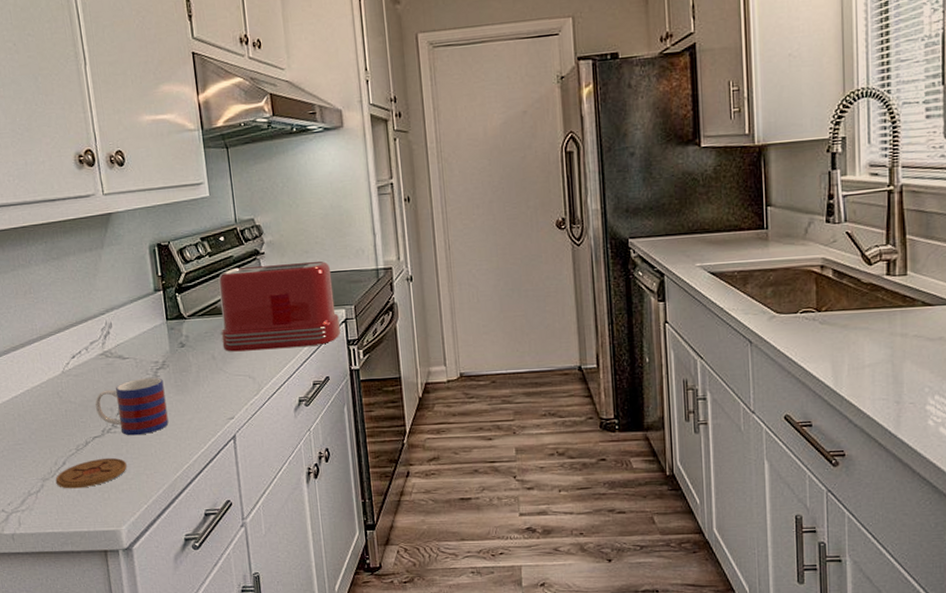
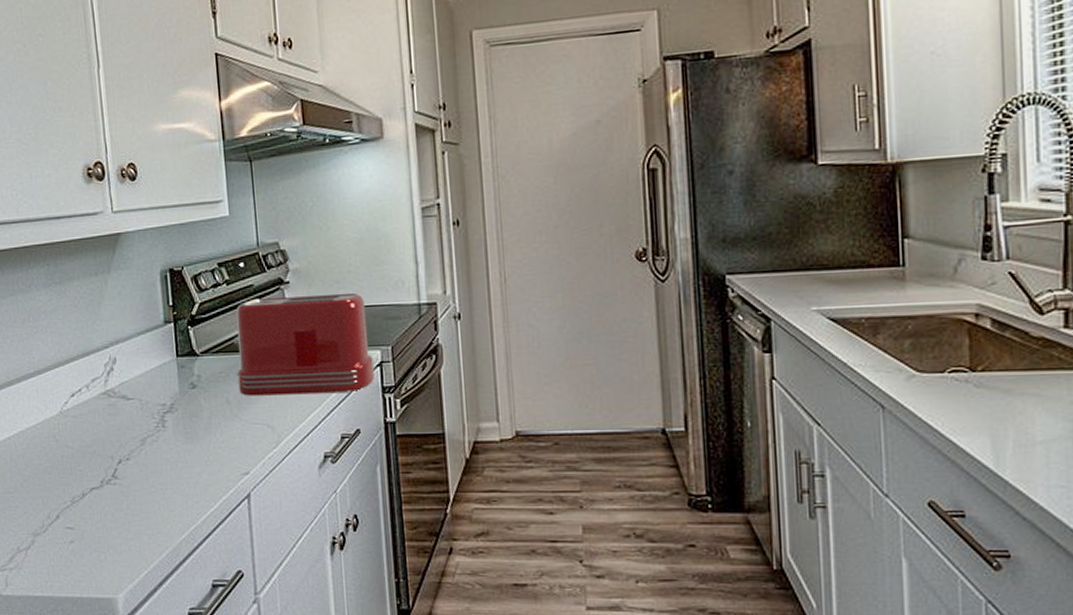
coaster: present [55,457,127,489] -> none [47,513,127,547]
mug: present [95,377,169,436] -> none [94,422,175,489]

